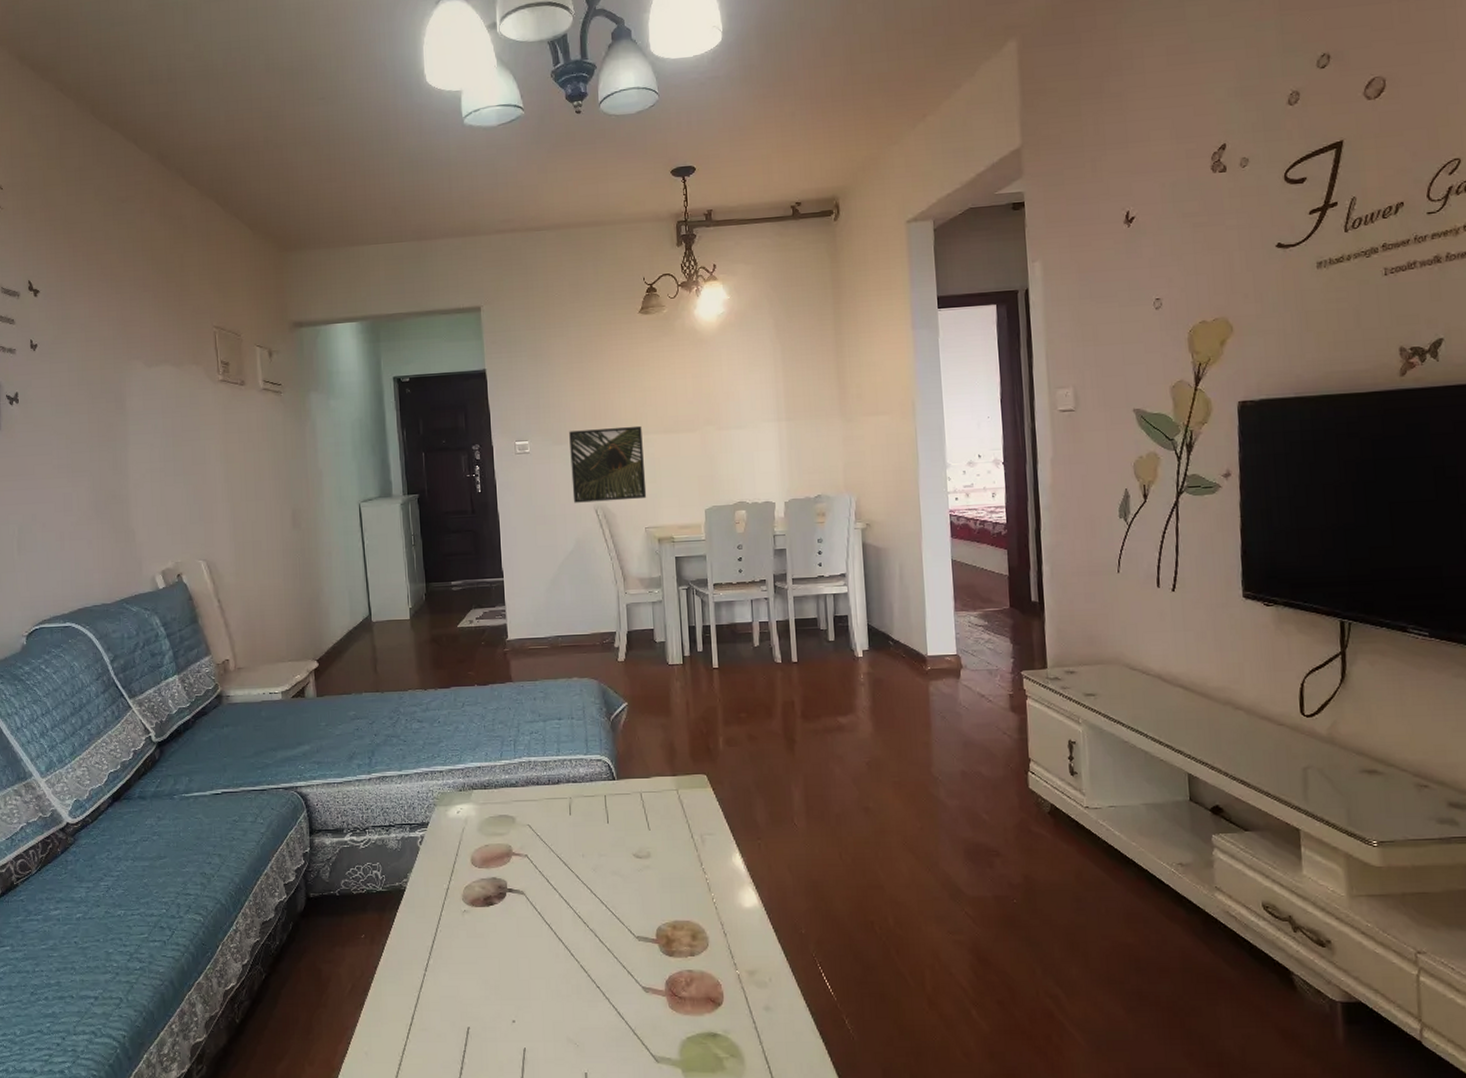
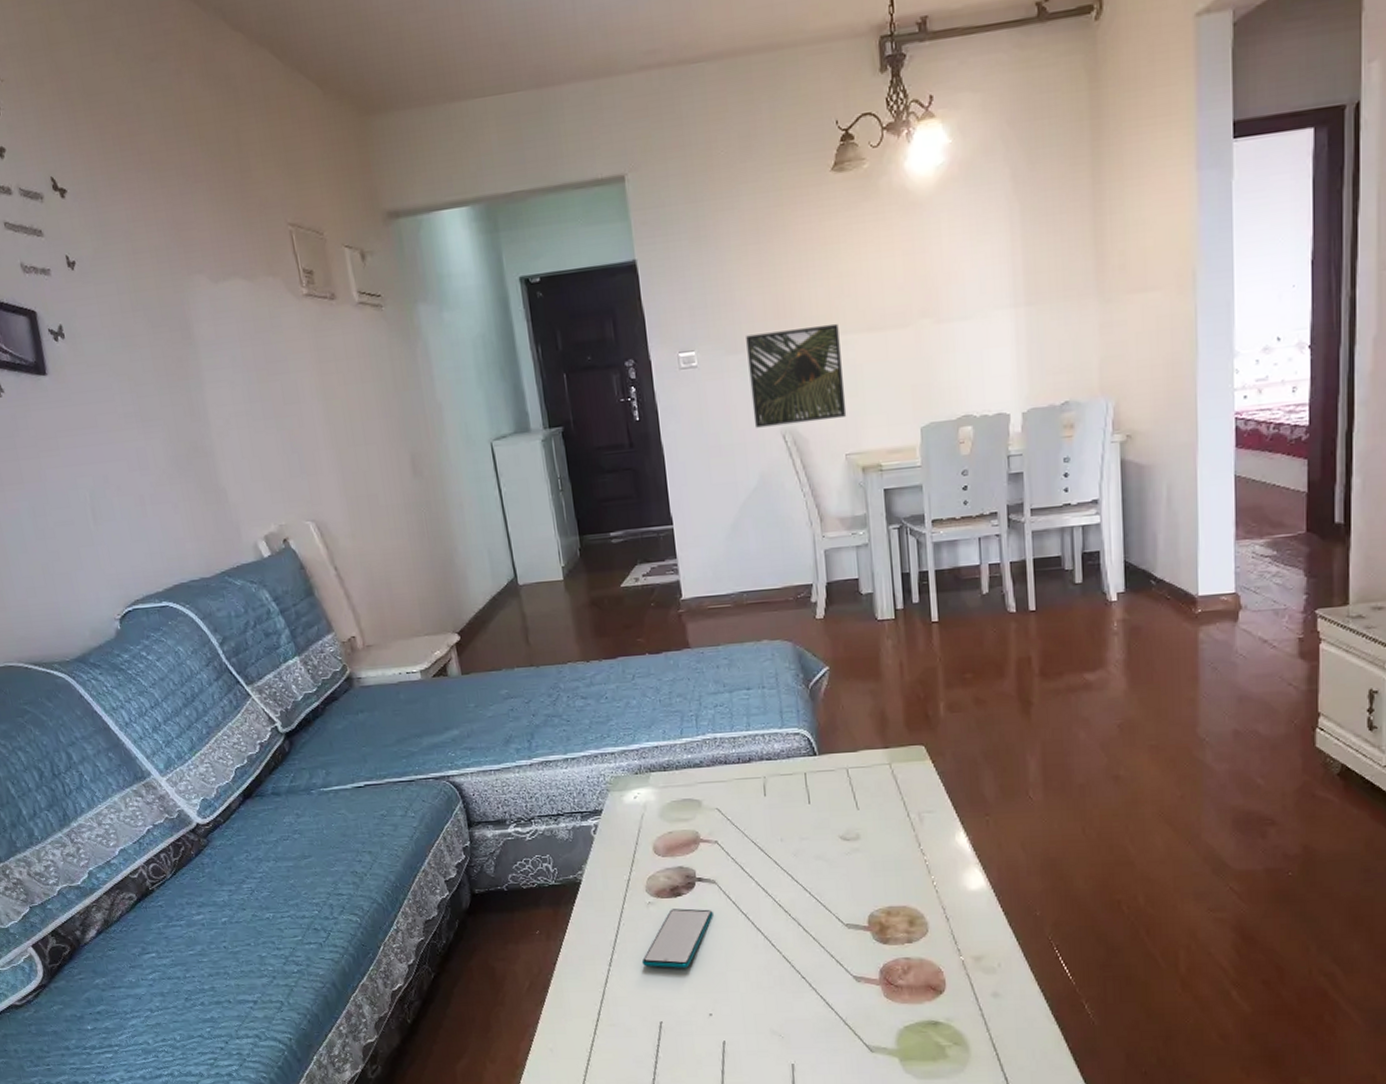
smartphone: none [454,917,521,975] -> present [641,908,713,968]

